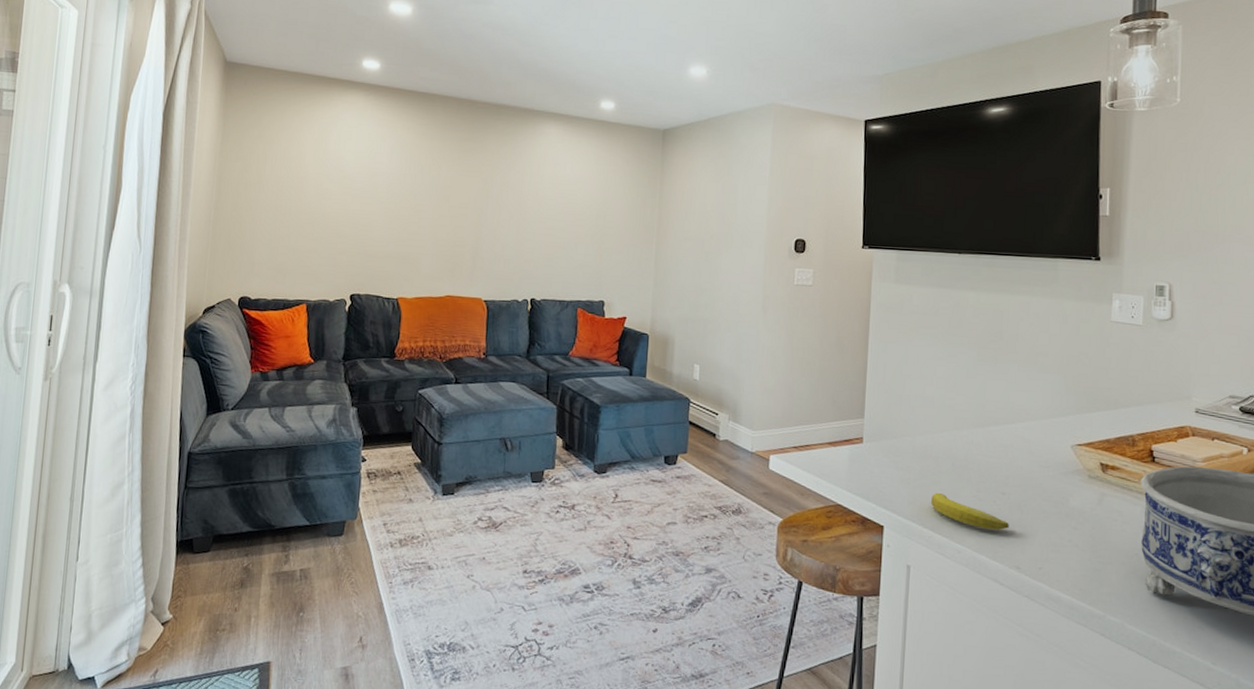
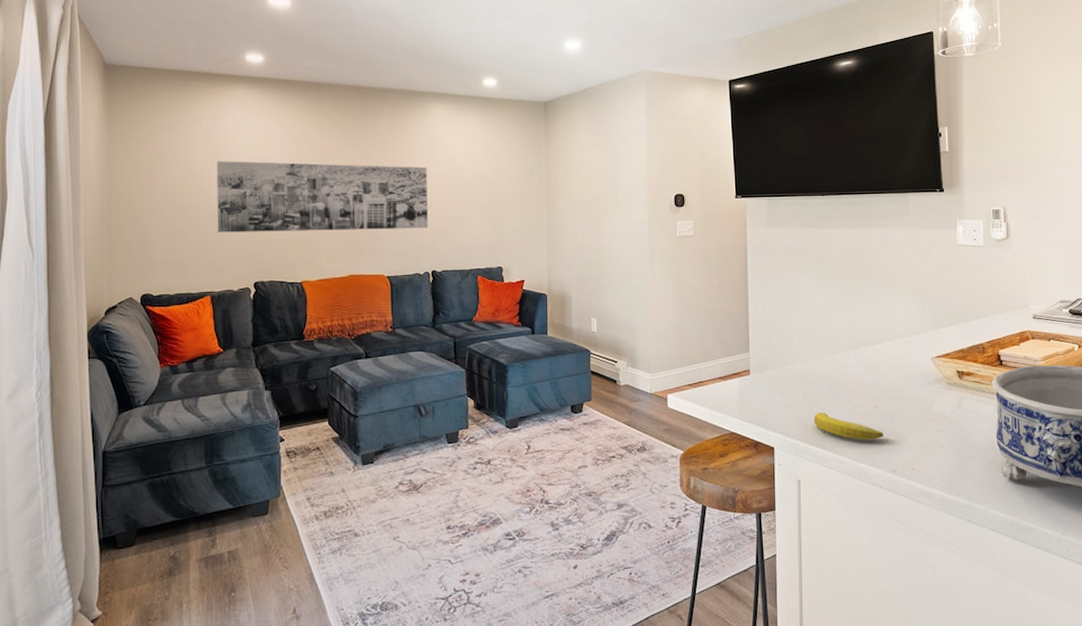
wall art: none [319,167,535,254] -> present [217,161,428,233]

